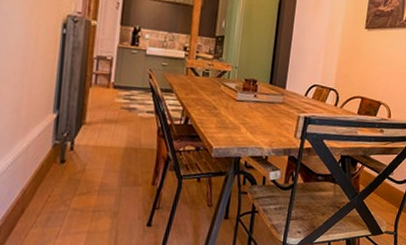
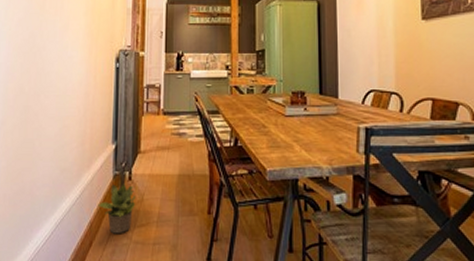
potted plant: none [33,152,78,202] -> present [98,183,136,234]

